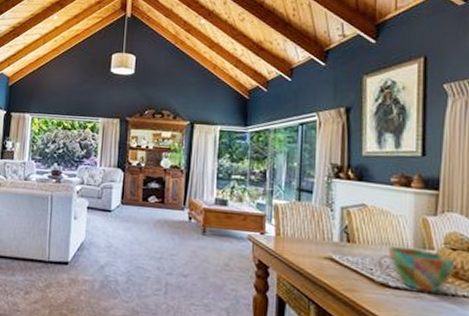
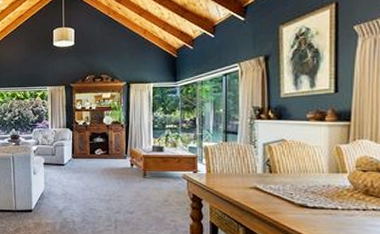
cup: present [378,245,455,293] -> none [297,172,366,209]

